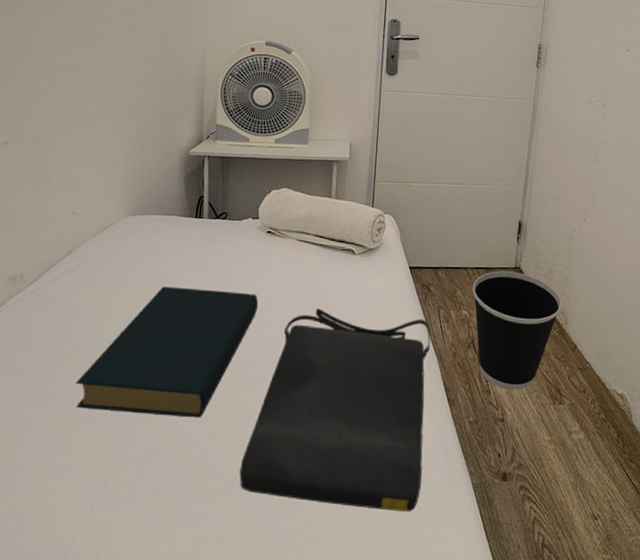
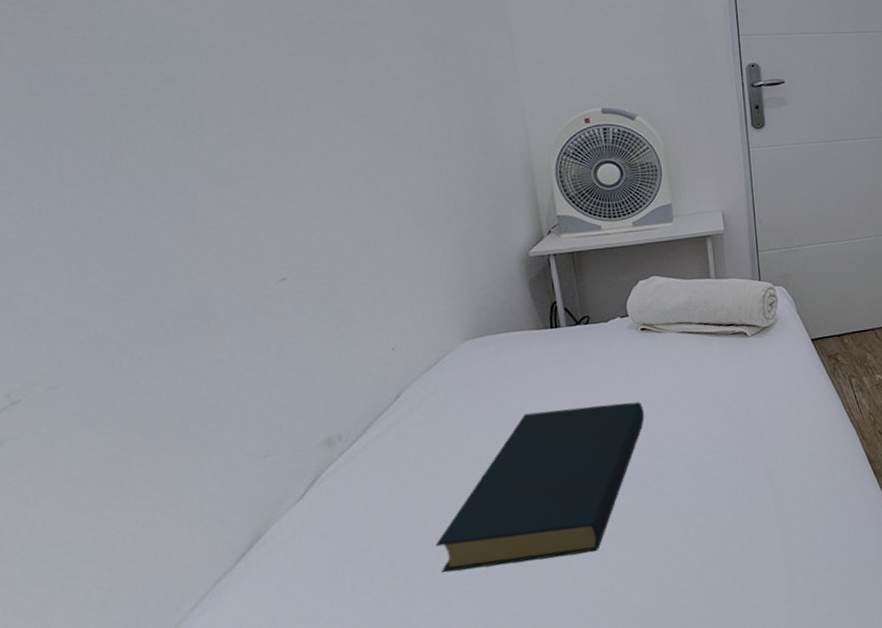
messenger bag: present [239,308,431,512] -> none [653,392,858,618]

